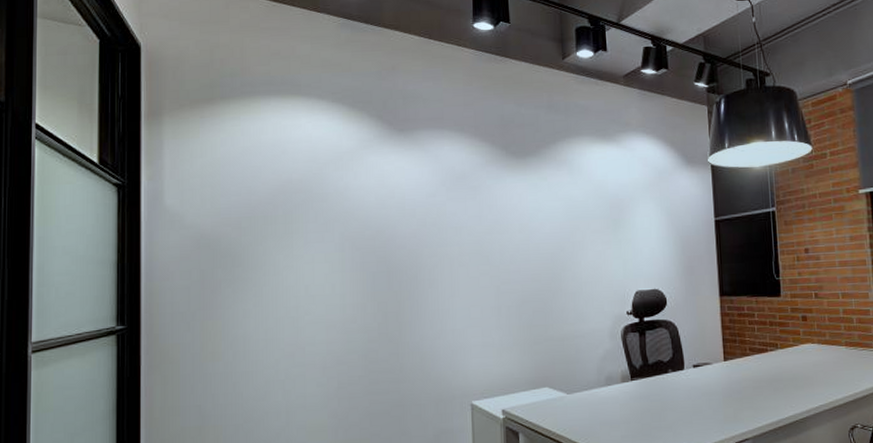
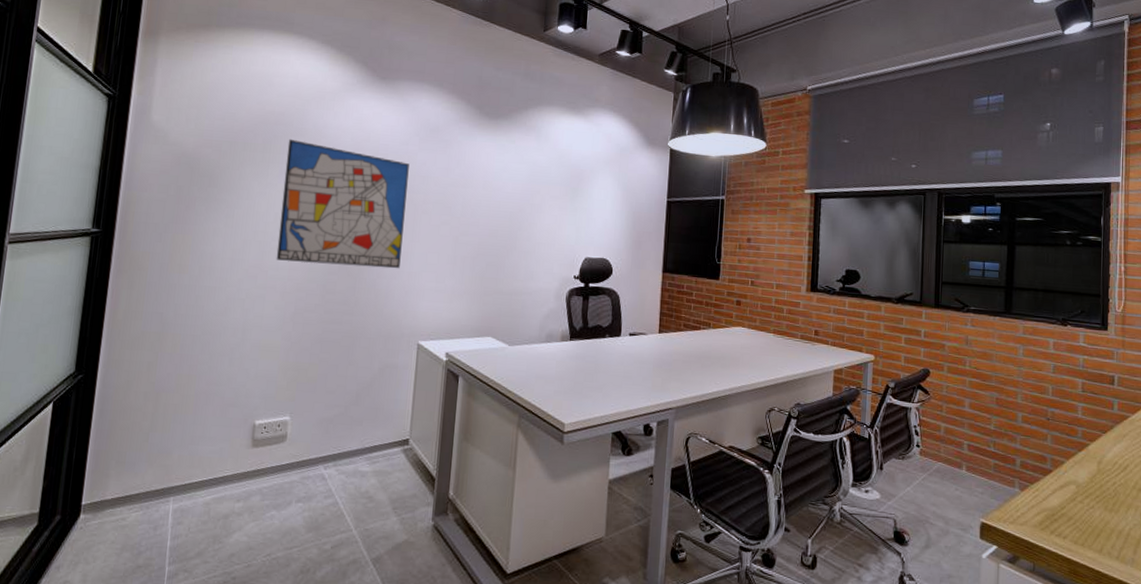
wall art: none [309,206,443,335] -> present [276,138,409,269]

